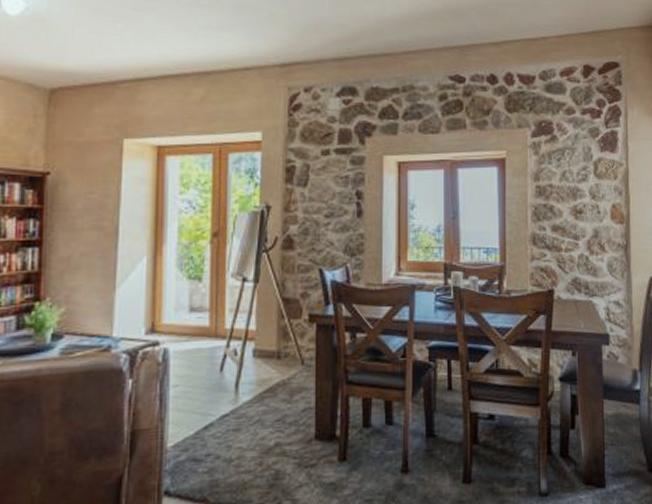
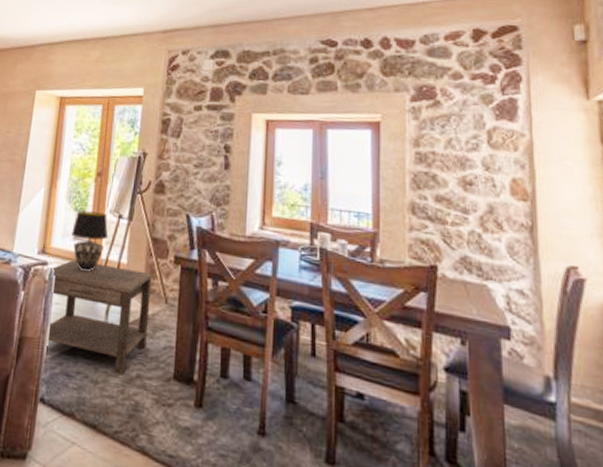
side table: none [164,335,286,448] -> present [47,260,152,376]
table lamp: none [187,277,232,345] -> present [72,210,109,271]

